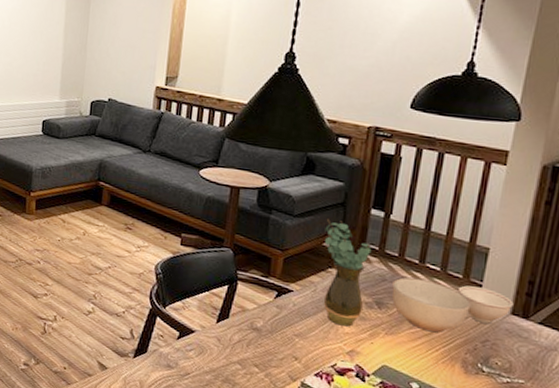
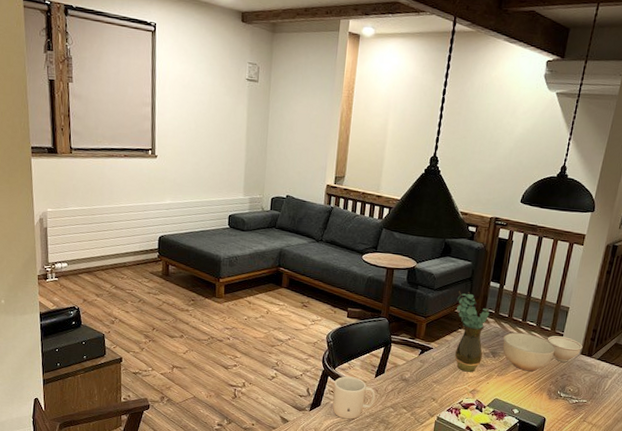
mug: none [162,318,218,374] -> present [332,376,376,420]

